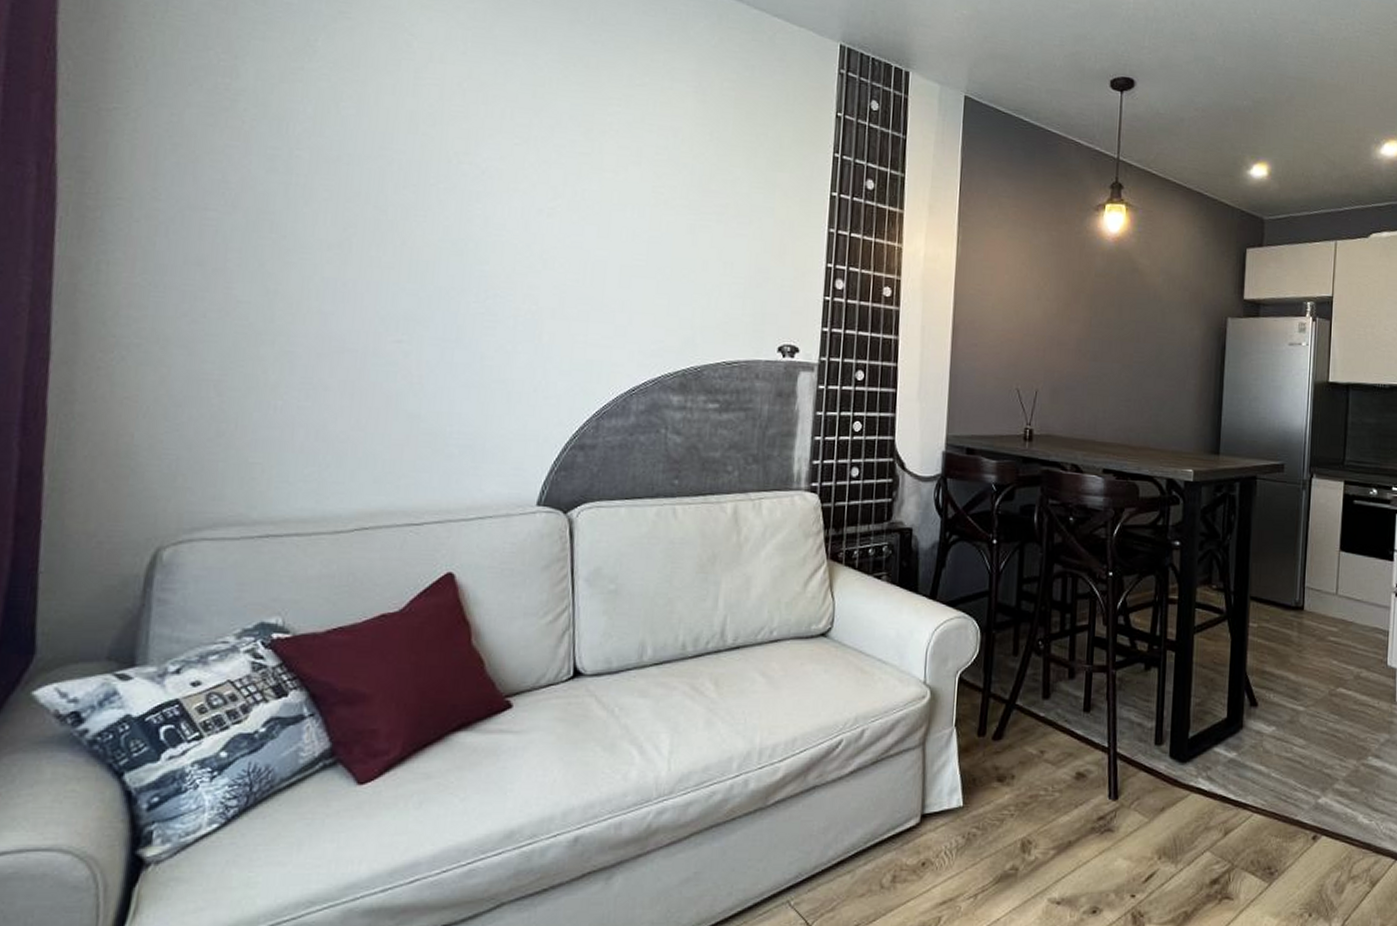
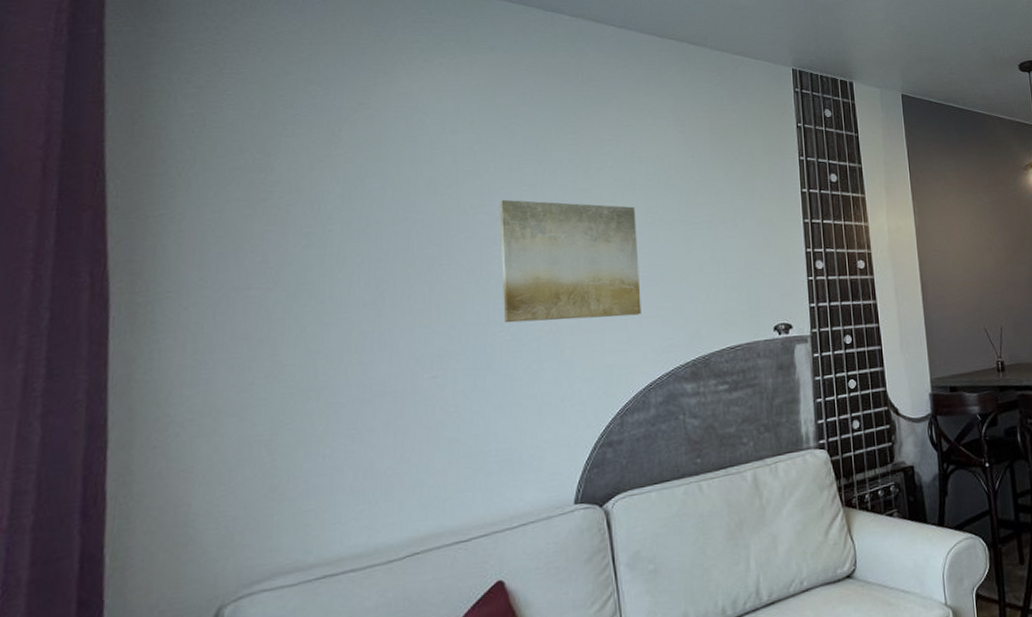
wall art: none [480,150,639,309] -> present [499,199,641,323]

